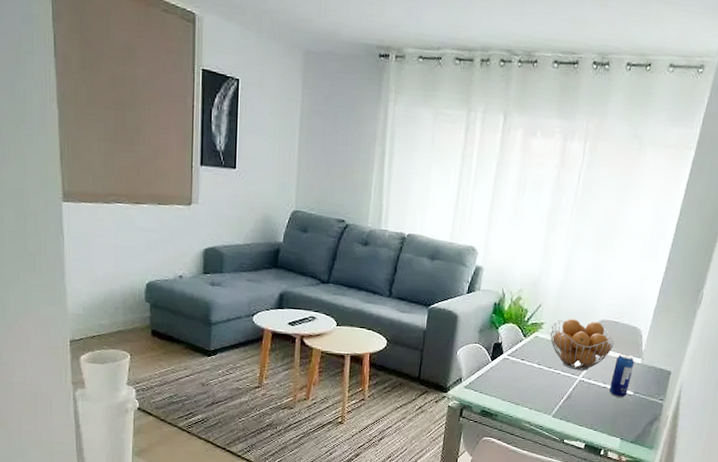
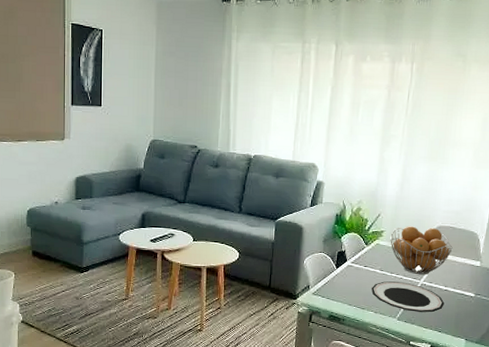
plate: none [526,376,602,410] -> present [371,281,445,313]
beverage can: present [609,353,635,398] -> none [451,256,474,300]

